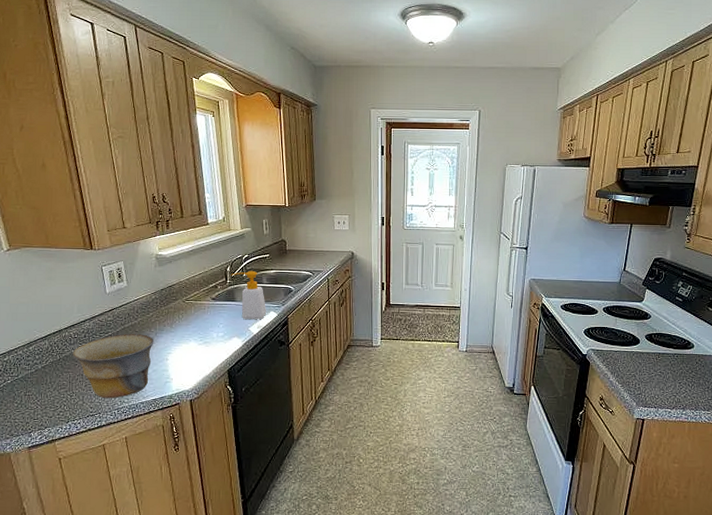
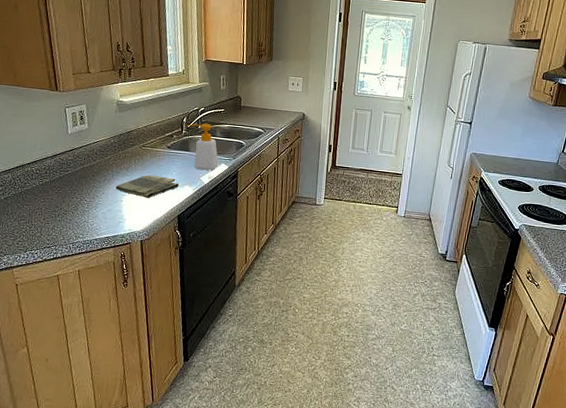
bowl: present [72,333,154,399] -> none [33,173,111,233]
dish towel: none [160,329,227,354] -> present [115,174,179,198]

